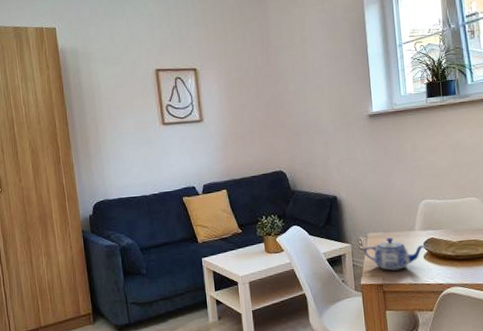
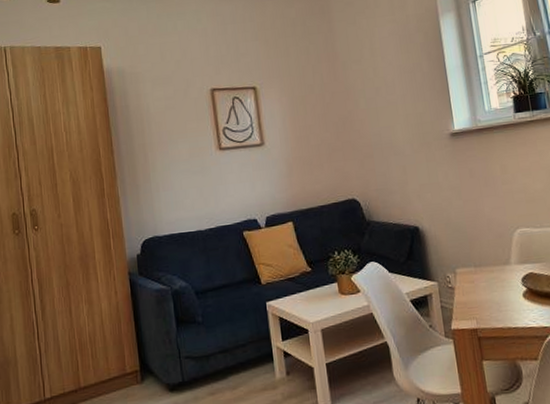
teapot: present [364,237,425,271] -> none [452,273,524,313]

